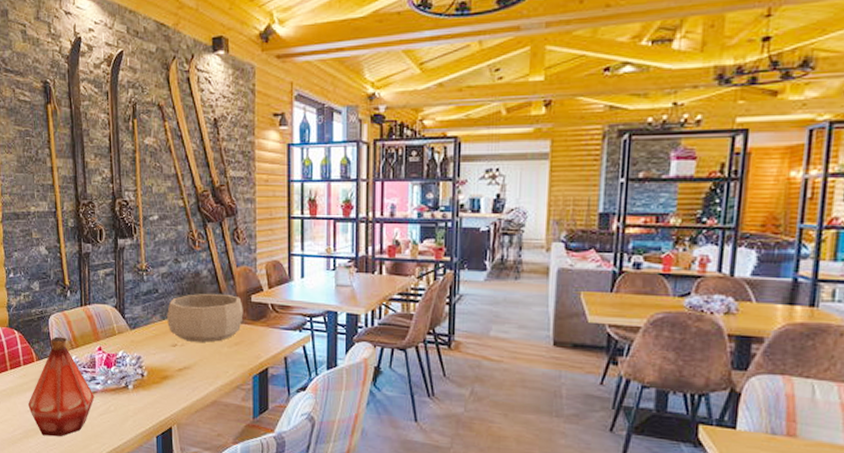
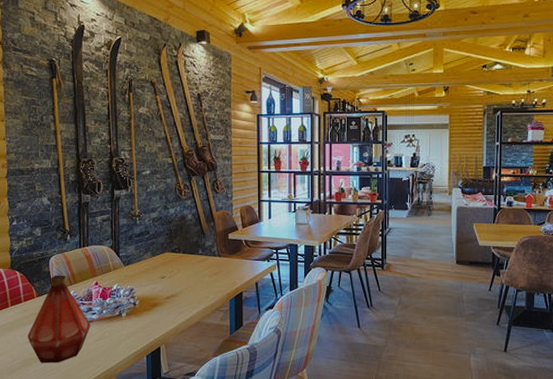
decorative bowl: present [167,293,243,343] -> none [157,233,222,274]

